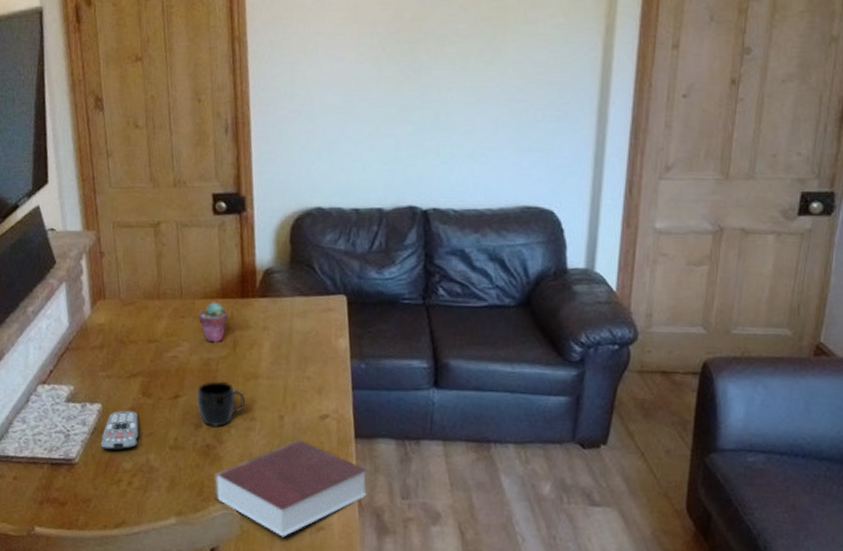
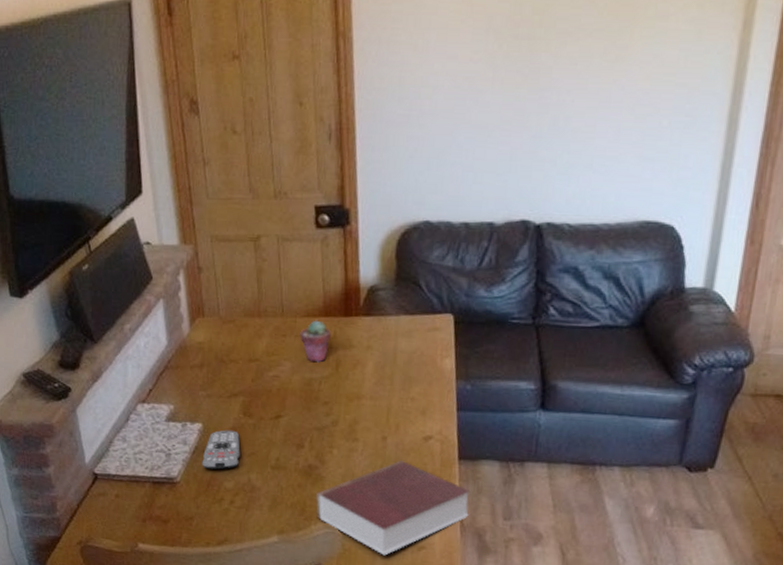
mug: present [196,380,246,428] -> none [298,401,348,448]

